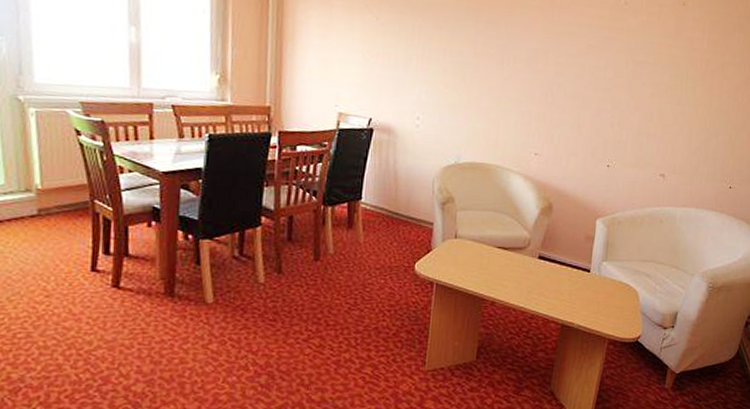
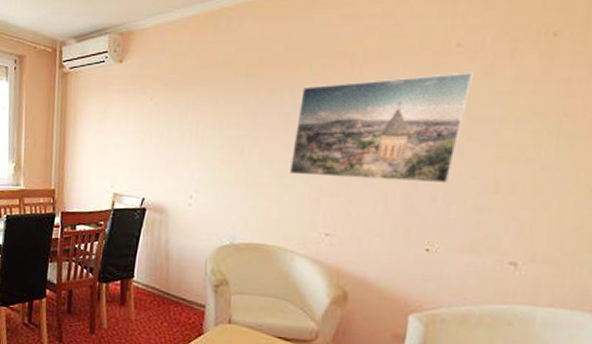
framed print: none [504,23,637,113] -> present [288,72,475,184]

